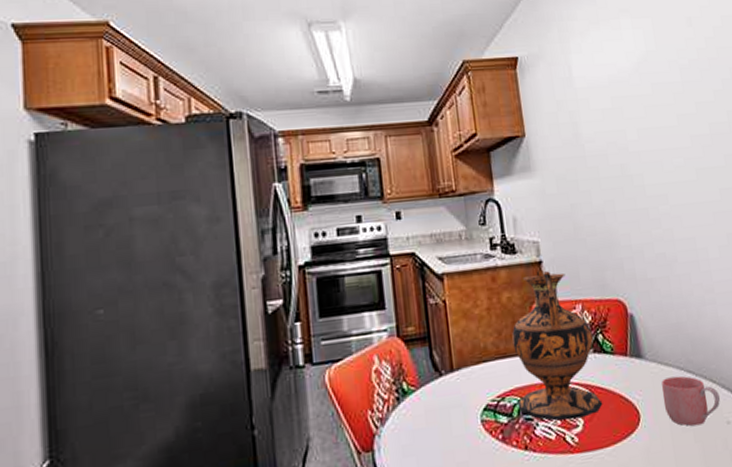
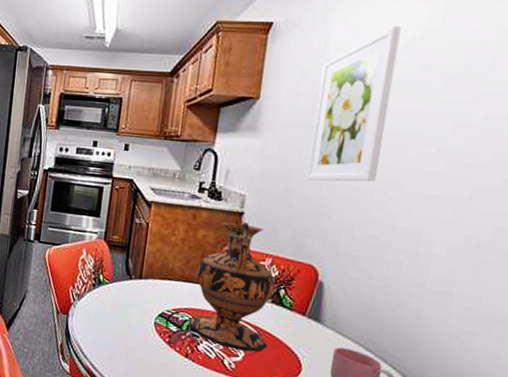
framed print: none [573,51,647,212] -> present [305,26,401,182]

